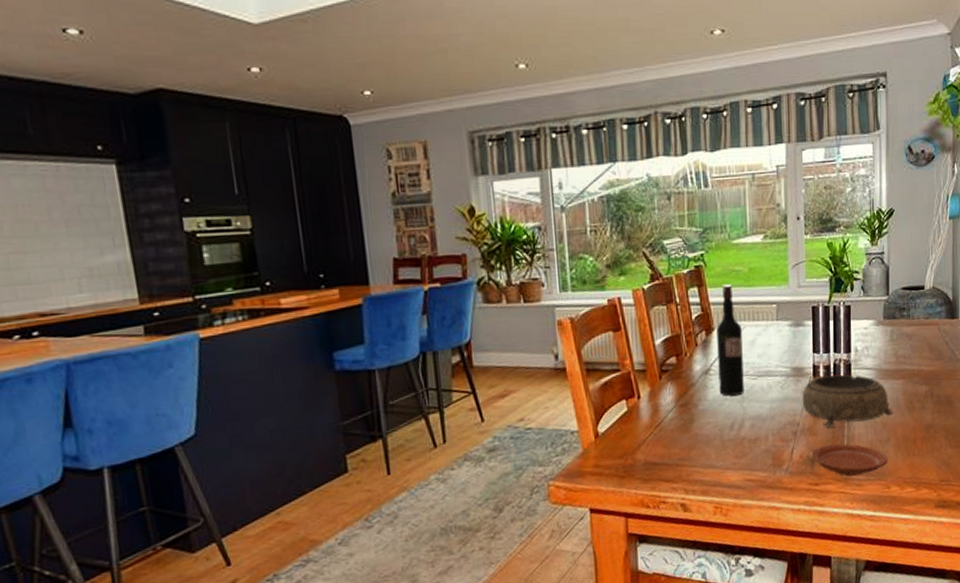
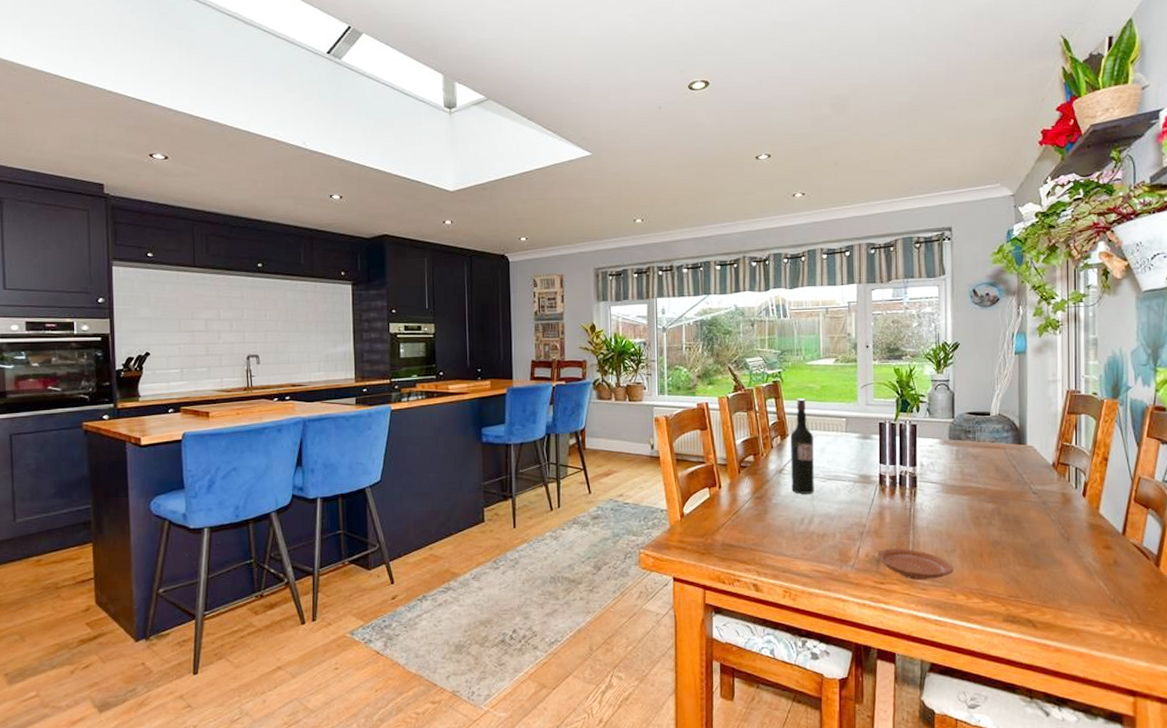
decorative bowl: present [802,374,893,428] -> none [868,485,959,533]

